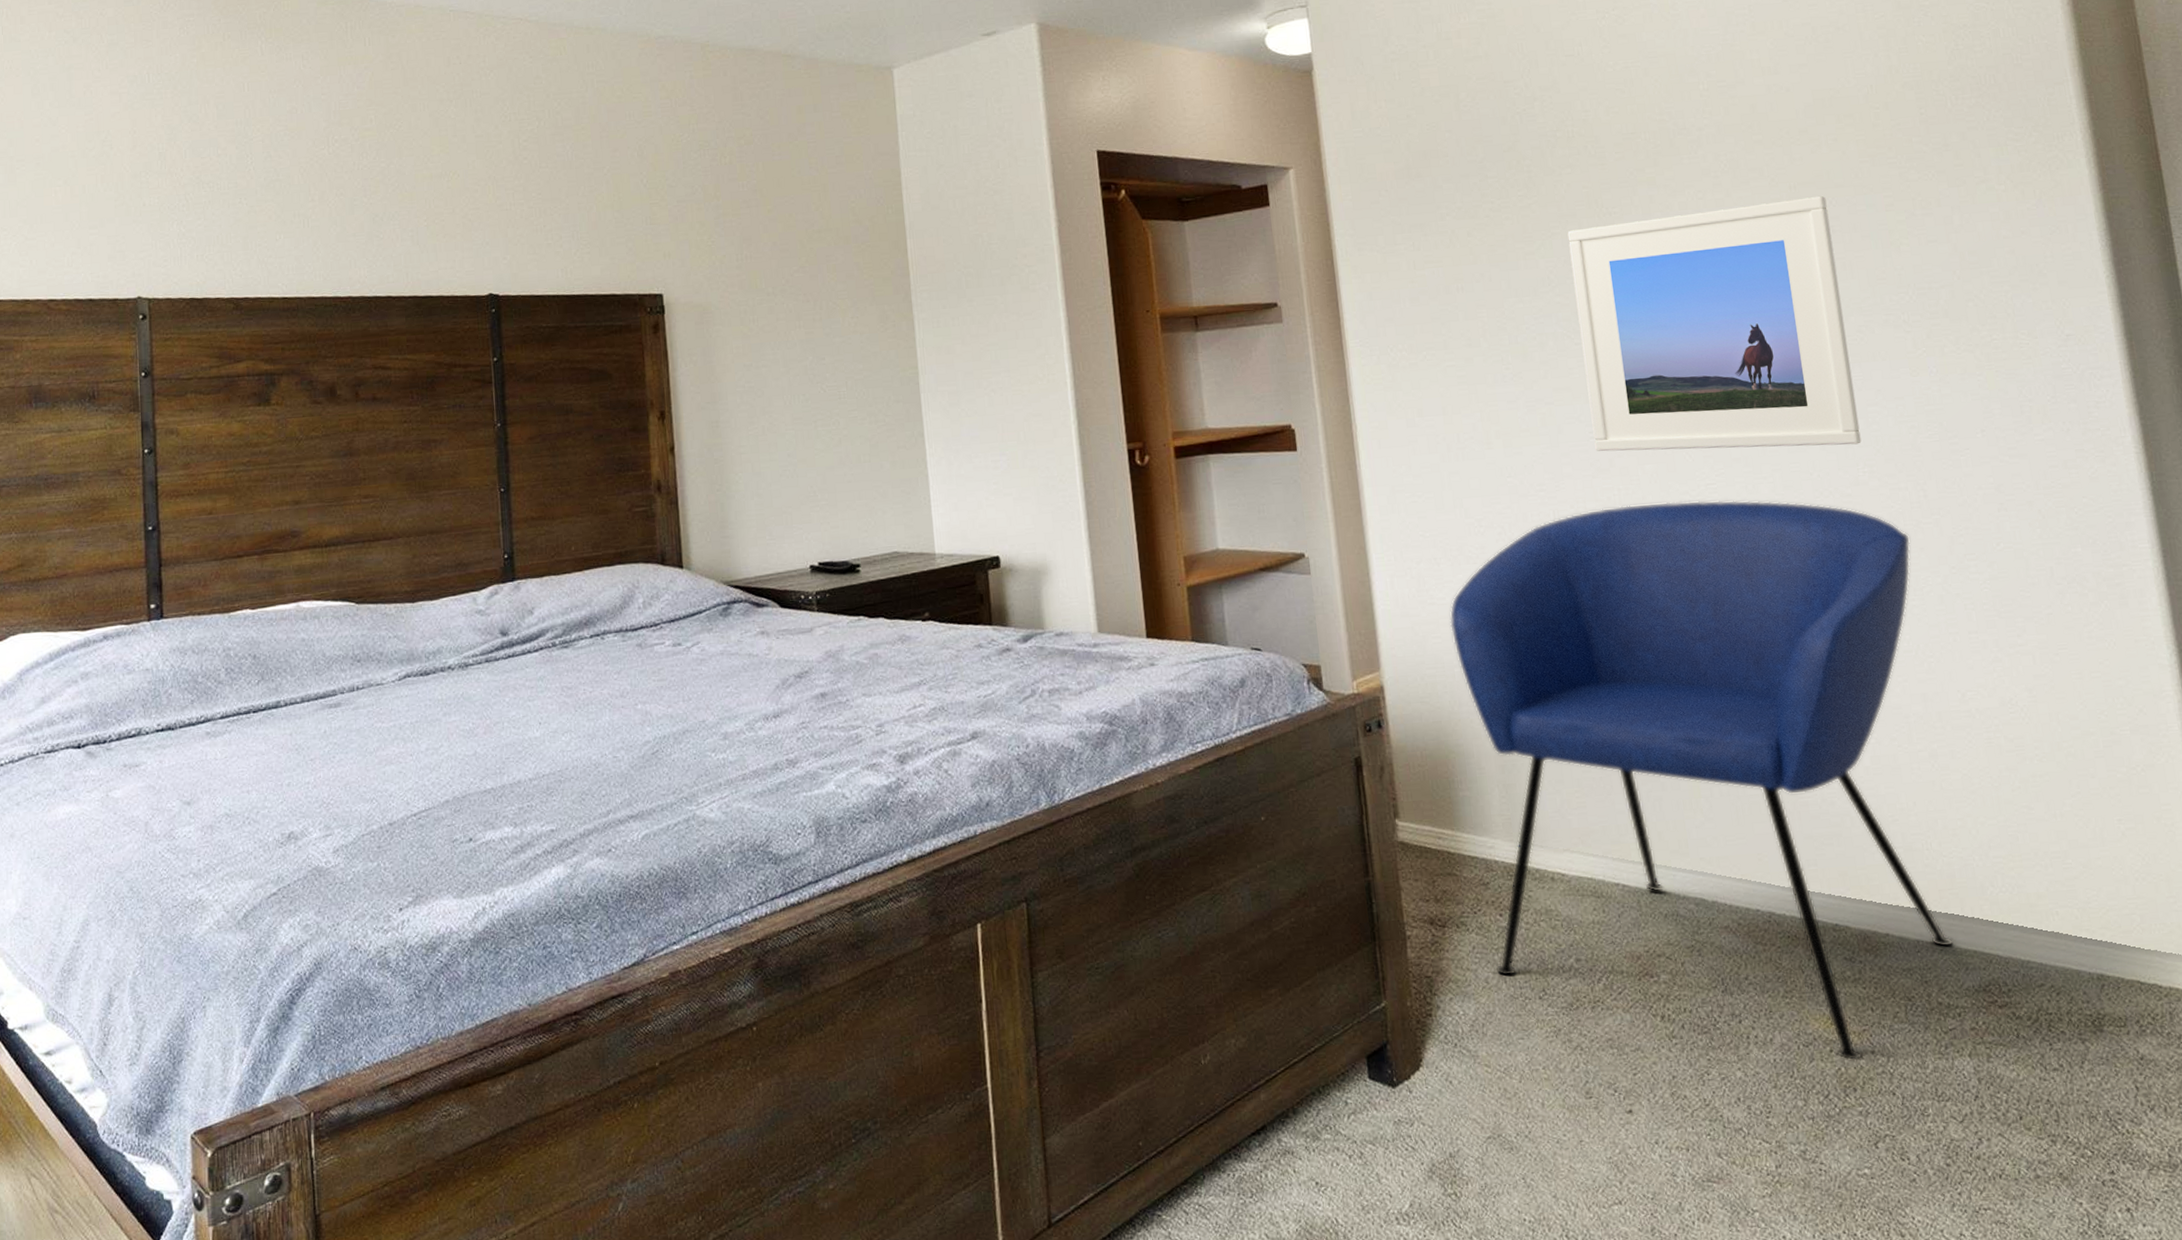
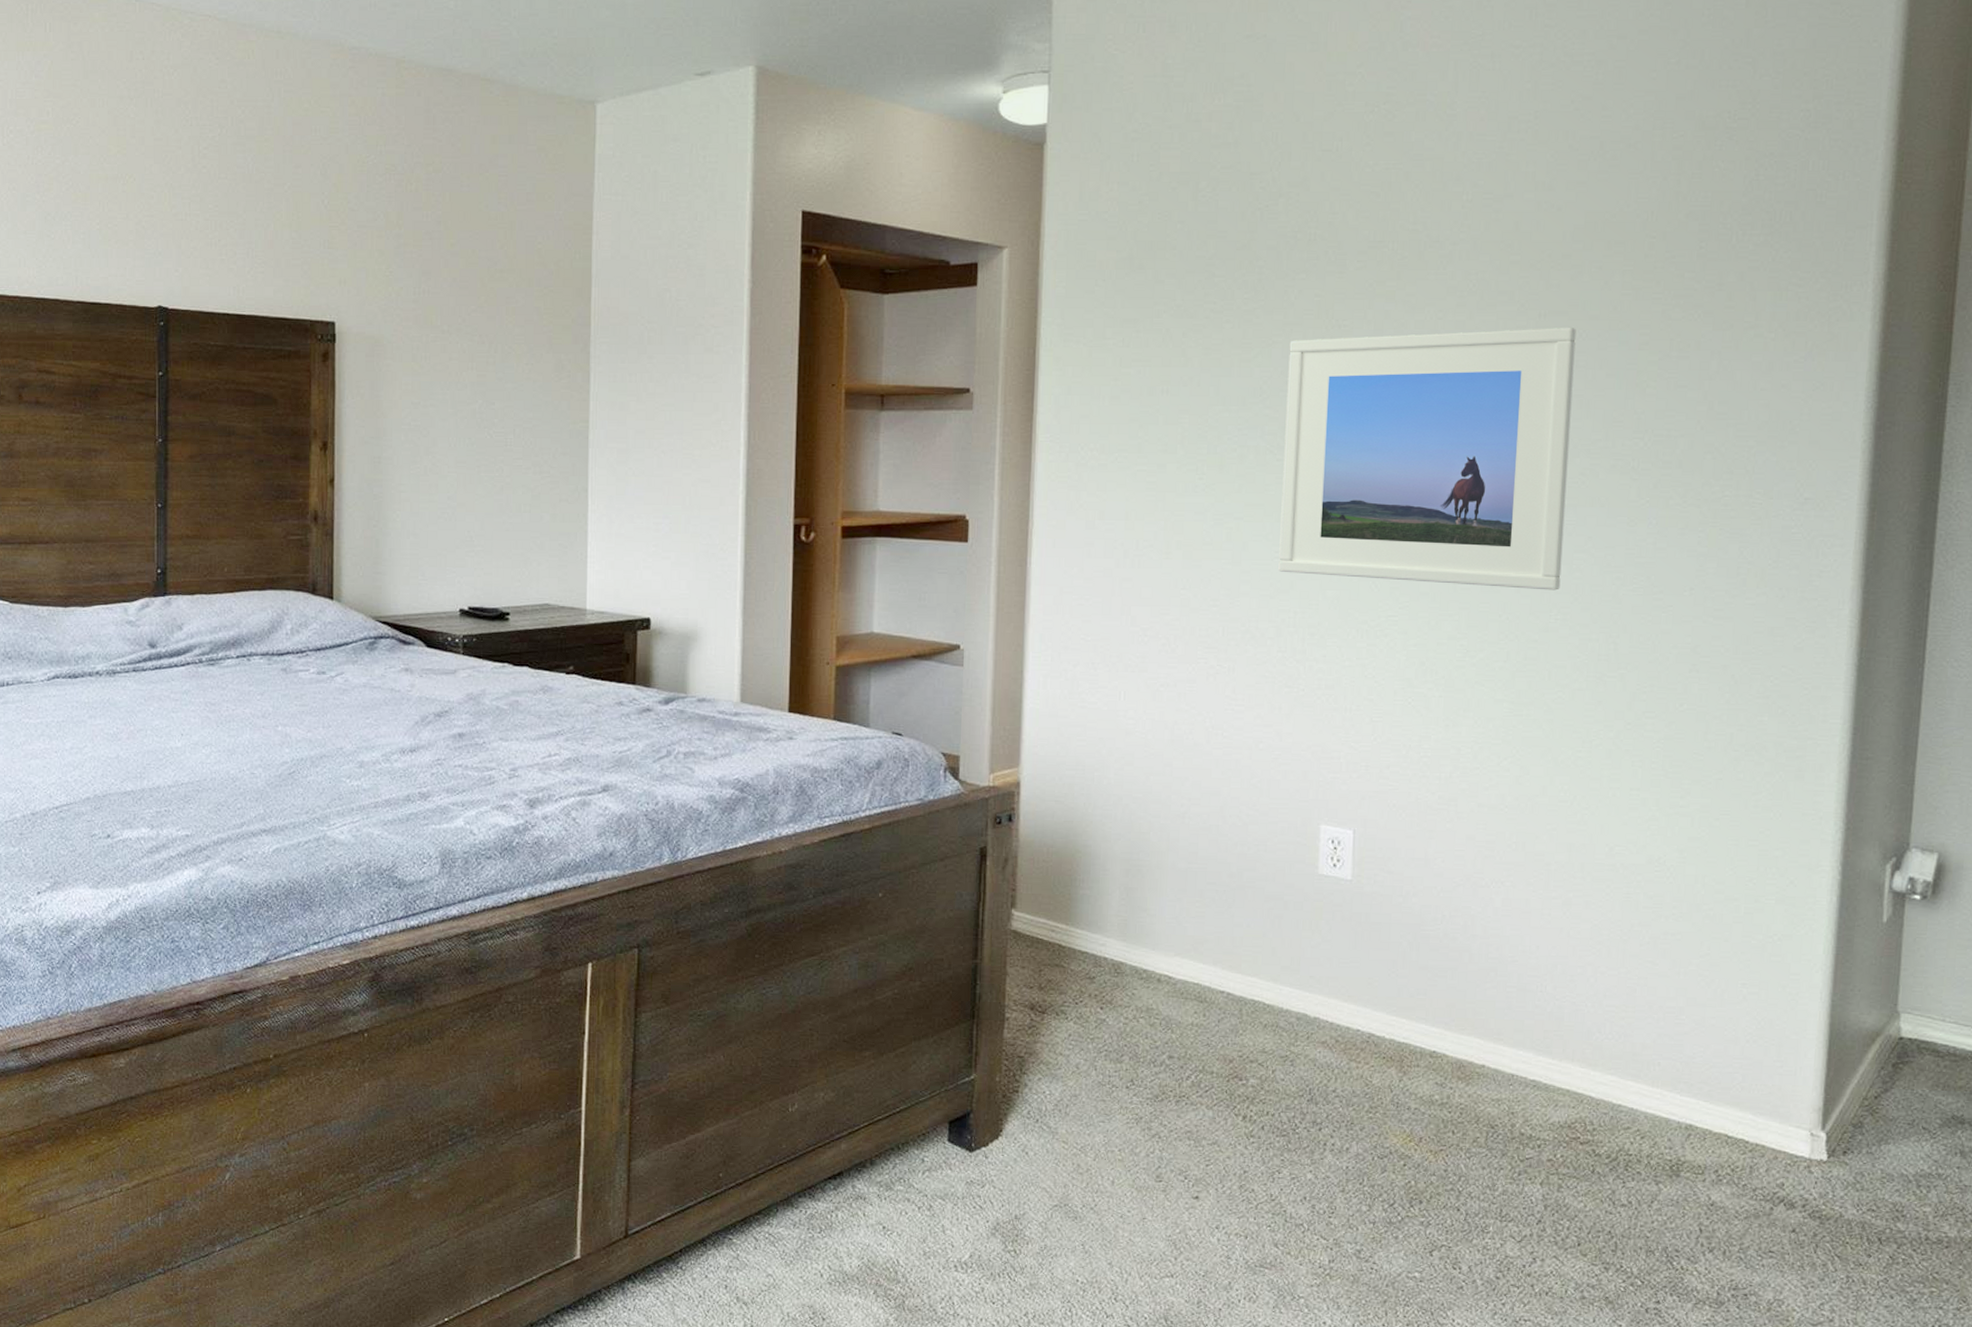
armchair: present [1449,500,1954,1061] -> none [1087,629,1590,1177]

